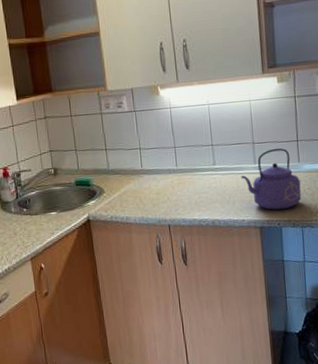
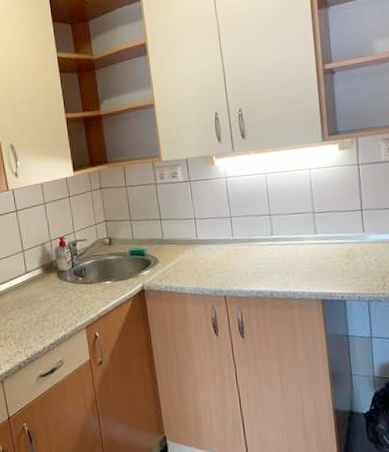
kettle: present [241,148,302,210] -> none [300,217,367,283]

